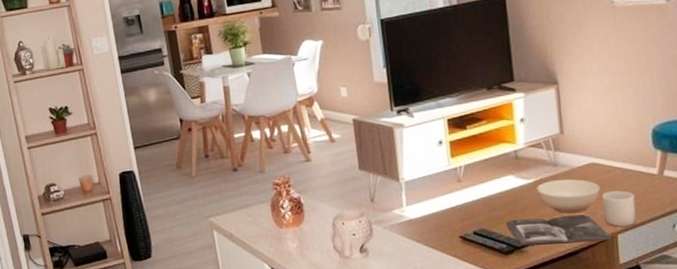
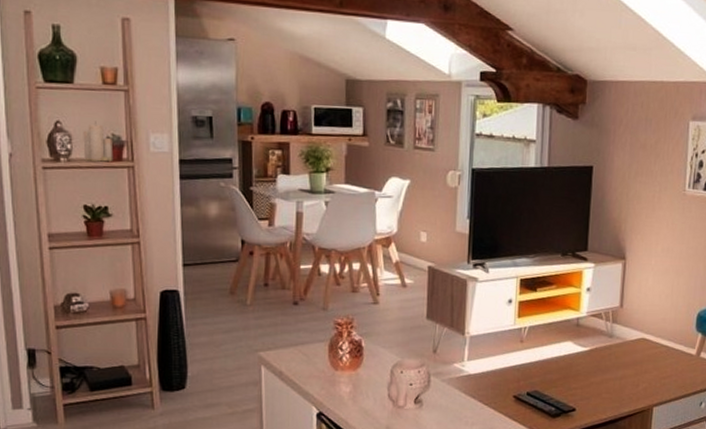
magazine: present [505,214,611,246] -> none [557,384,648,411]
bowl: present [536,179,601,213] -> none [590,350,646,383]
mug: present [601,190,636,227] -> none [645,366,674,400]

